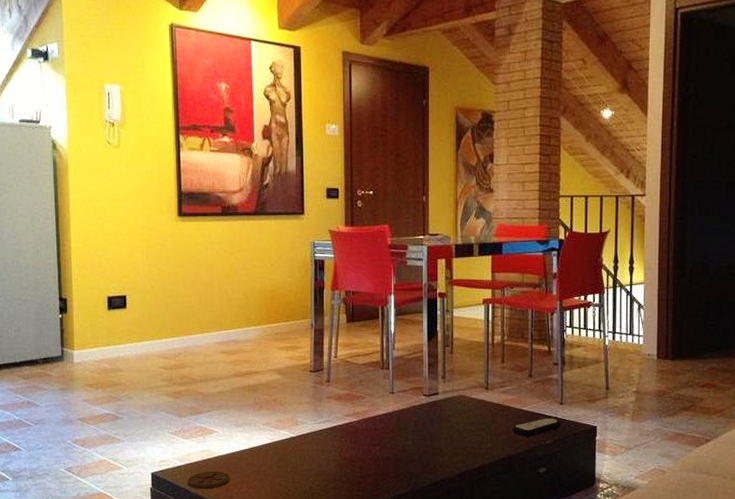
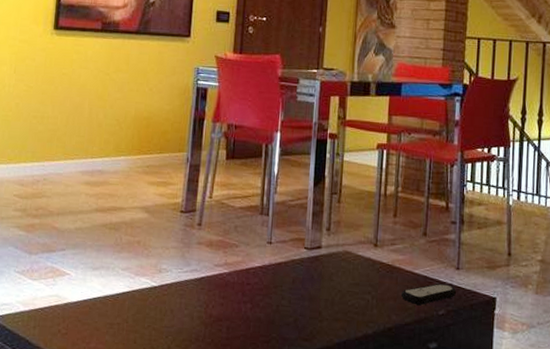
coaster: present [187,471,230,489] -> none [29,320,79,341]

